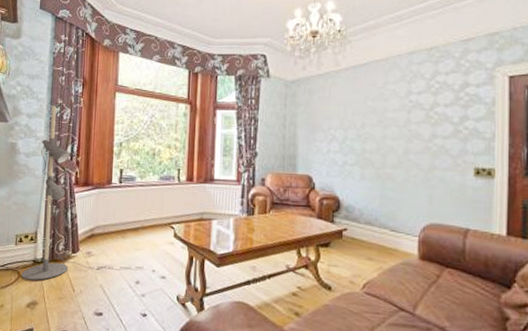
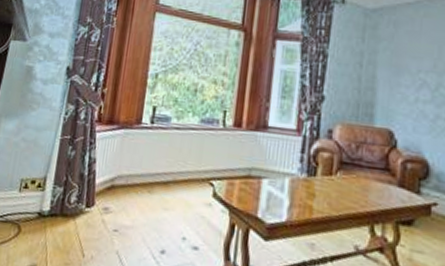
floor lamp: present [21,105,144,281] -> none [22,23,172,239]

